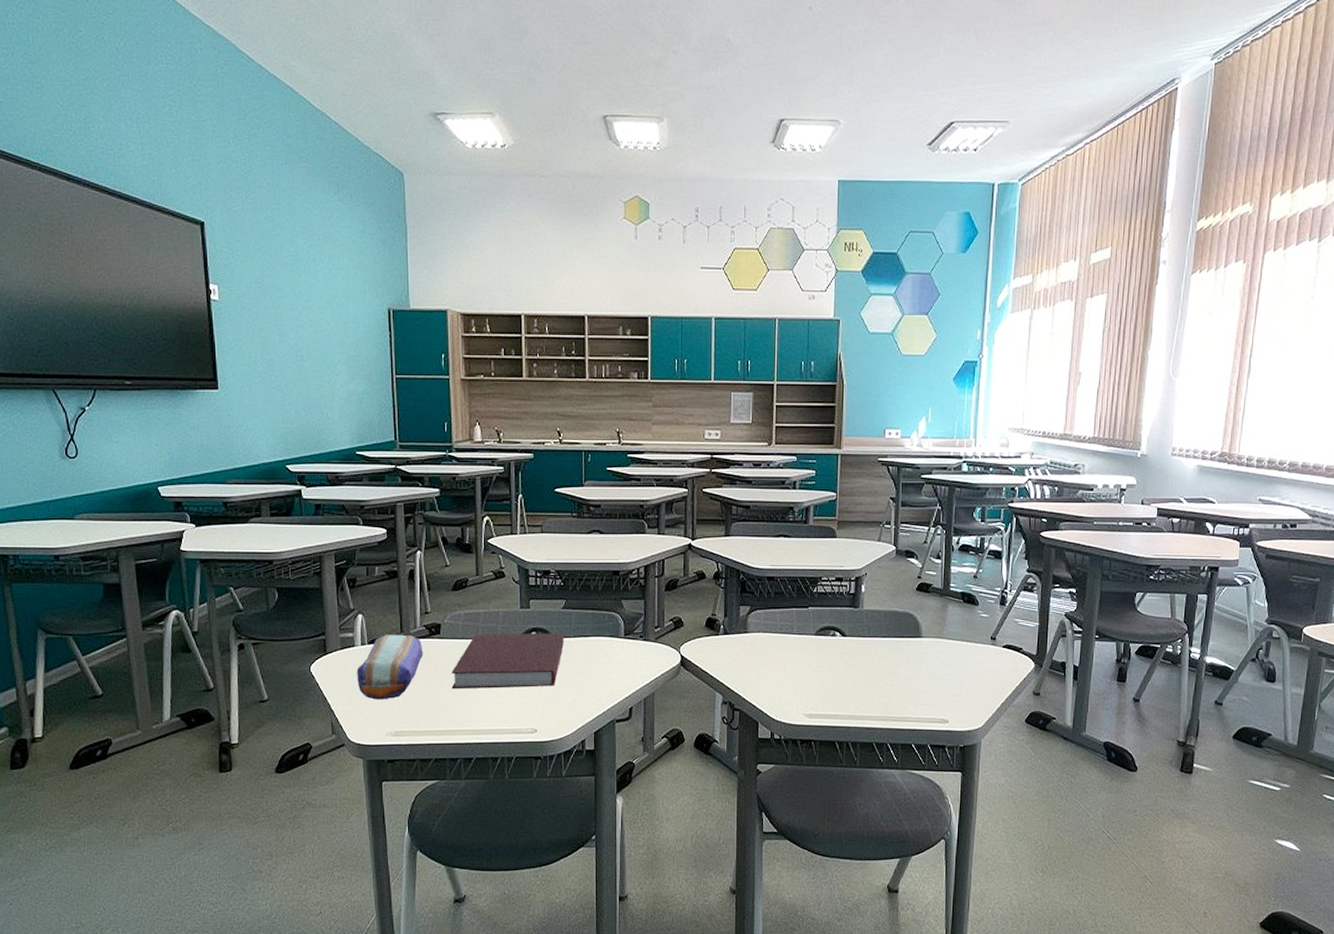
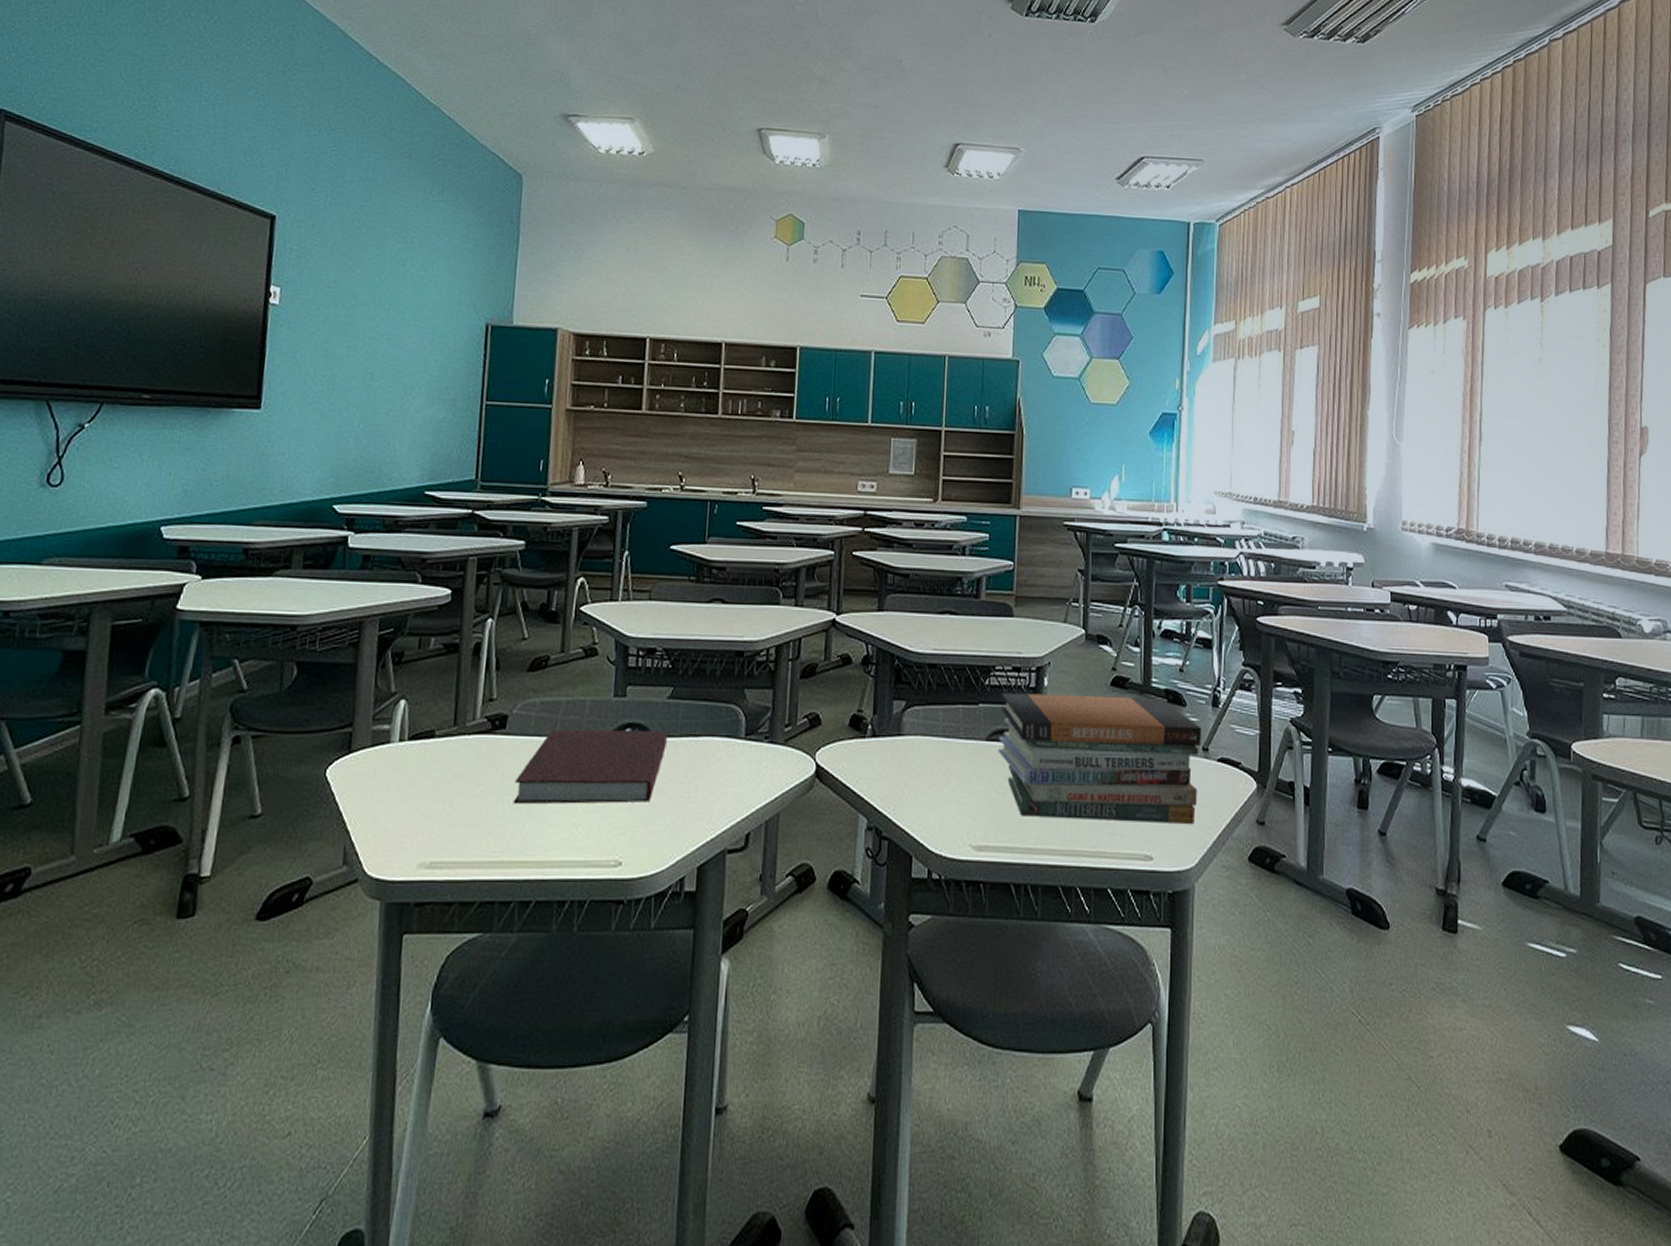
pencil case: present [357,634,423,700] -> none [387,727,481,817]
book stack: none [824,598,990,696] -> present [997,692,1201,825]

